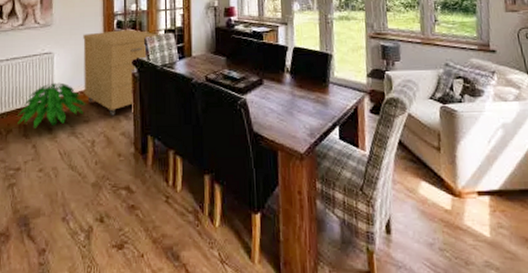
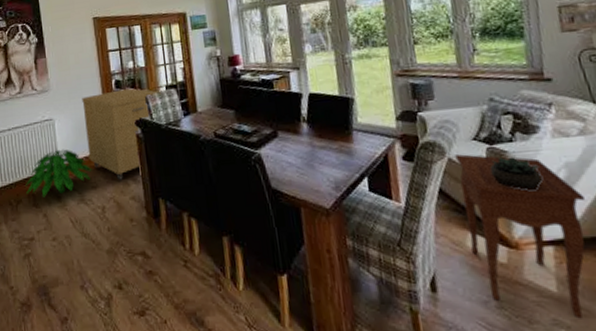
side table: none [414,111,517,261] -> present [455,154,586,319]
succulent plant: none [442,116,483,146] -> present [490,157,542,190]

